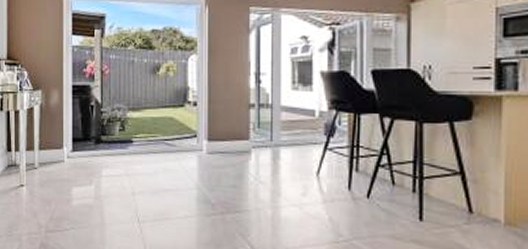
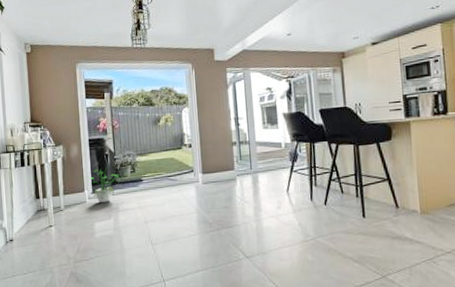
potted plant: none [70,120,116,165] -> present [89,166,128,203]

